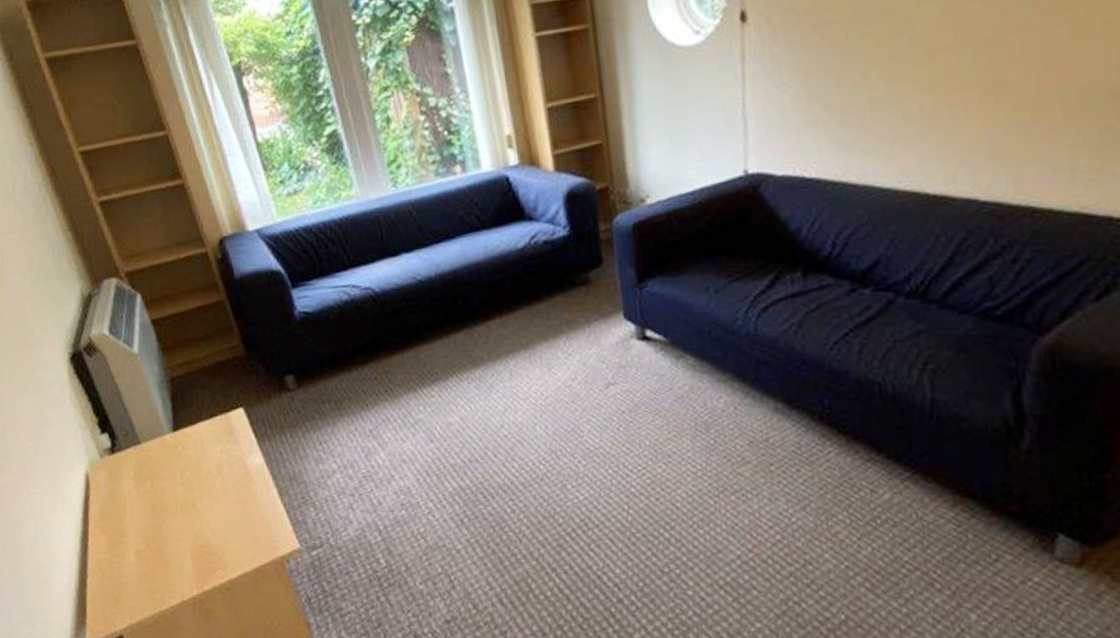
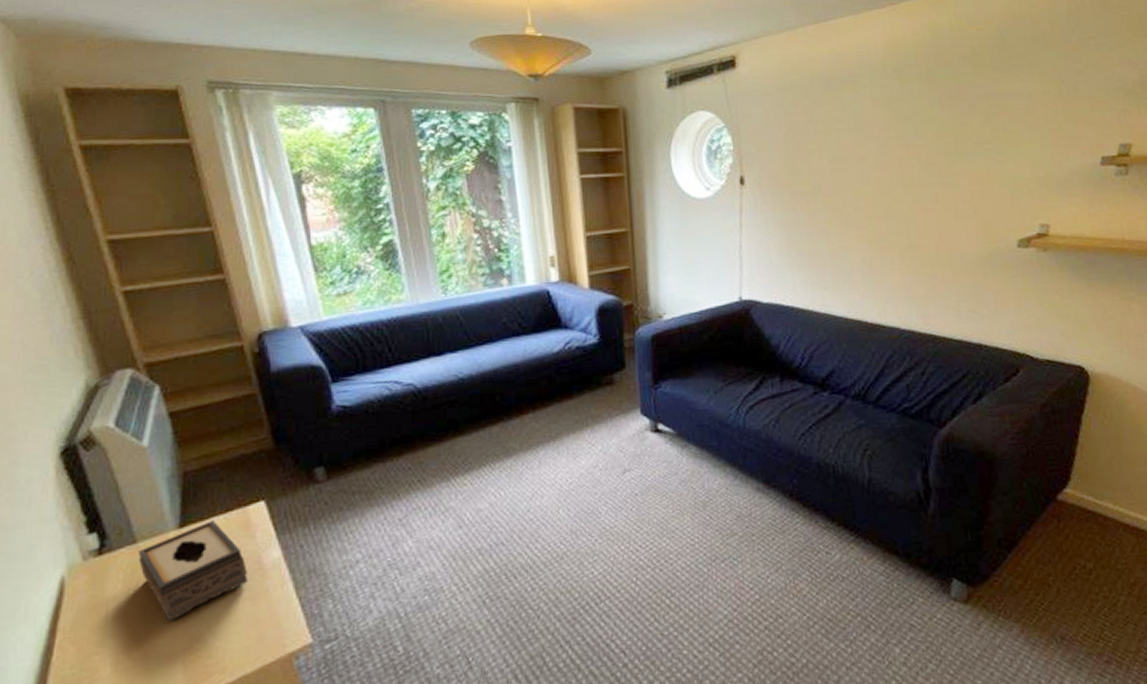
tissue box: none [143,425,238,518] -> present [138,520,249,622]

